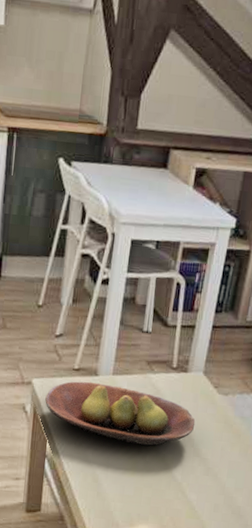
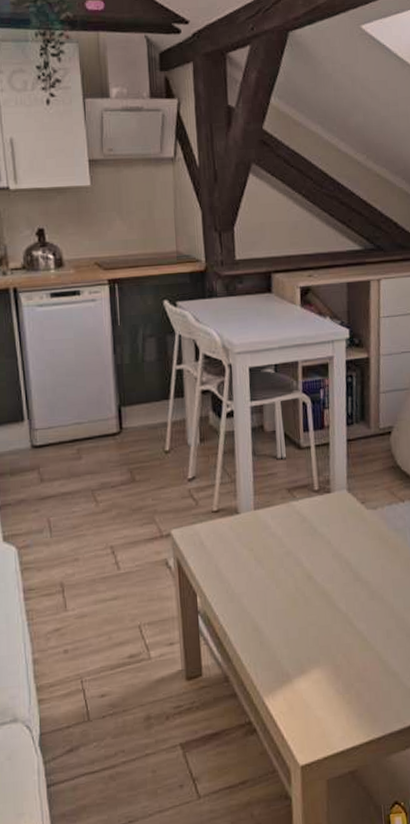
fruit bowl: present [45,381,196,446] -> none [188,521,350,581]

